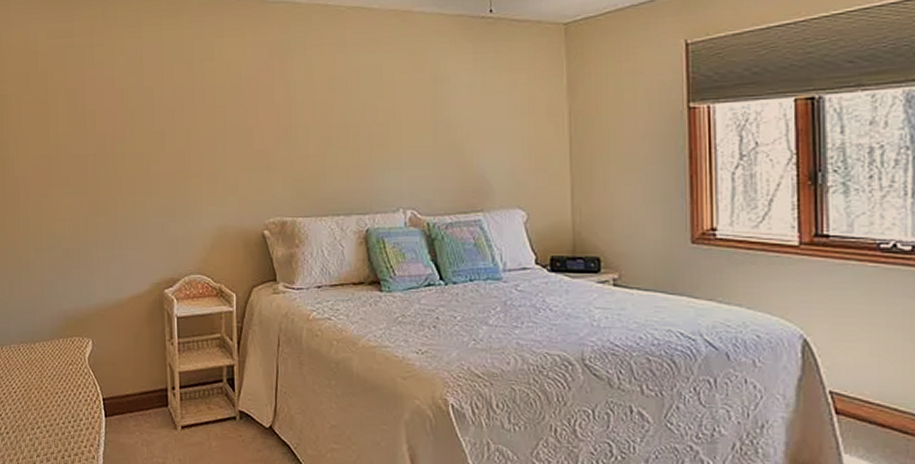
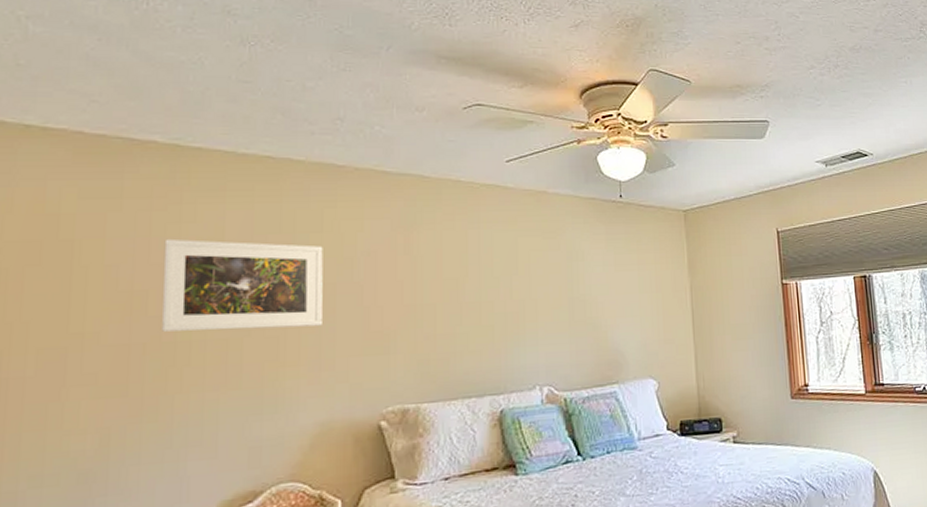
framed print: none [103,69,216,146] -> present [162,238,323,332]

